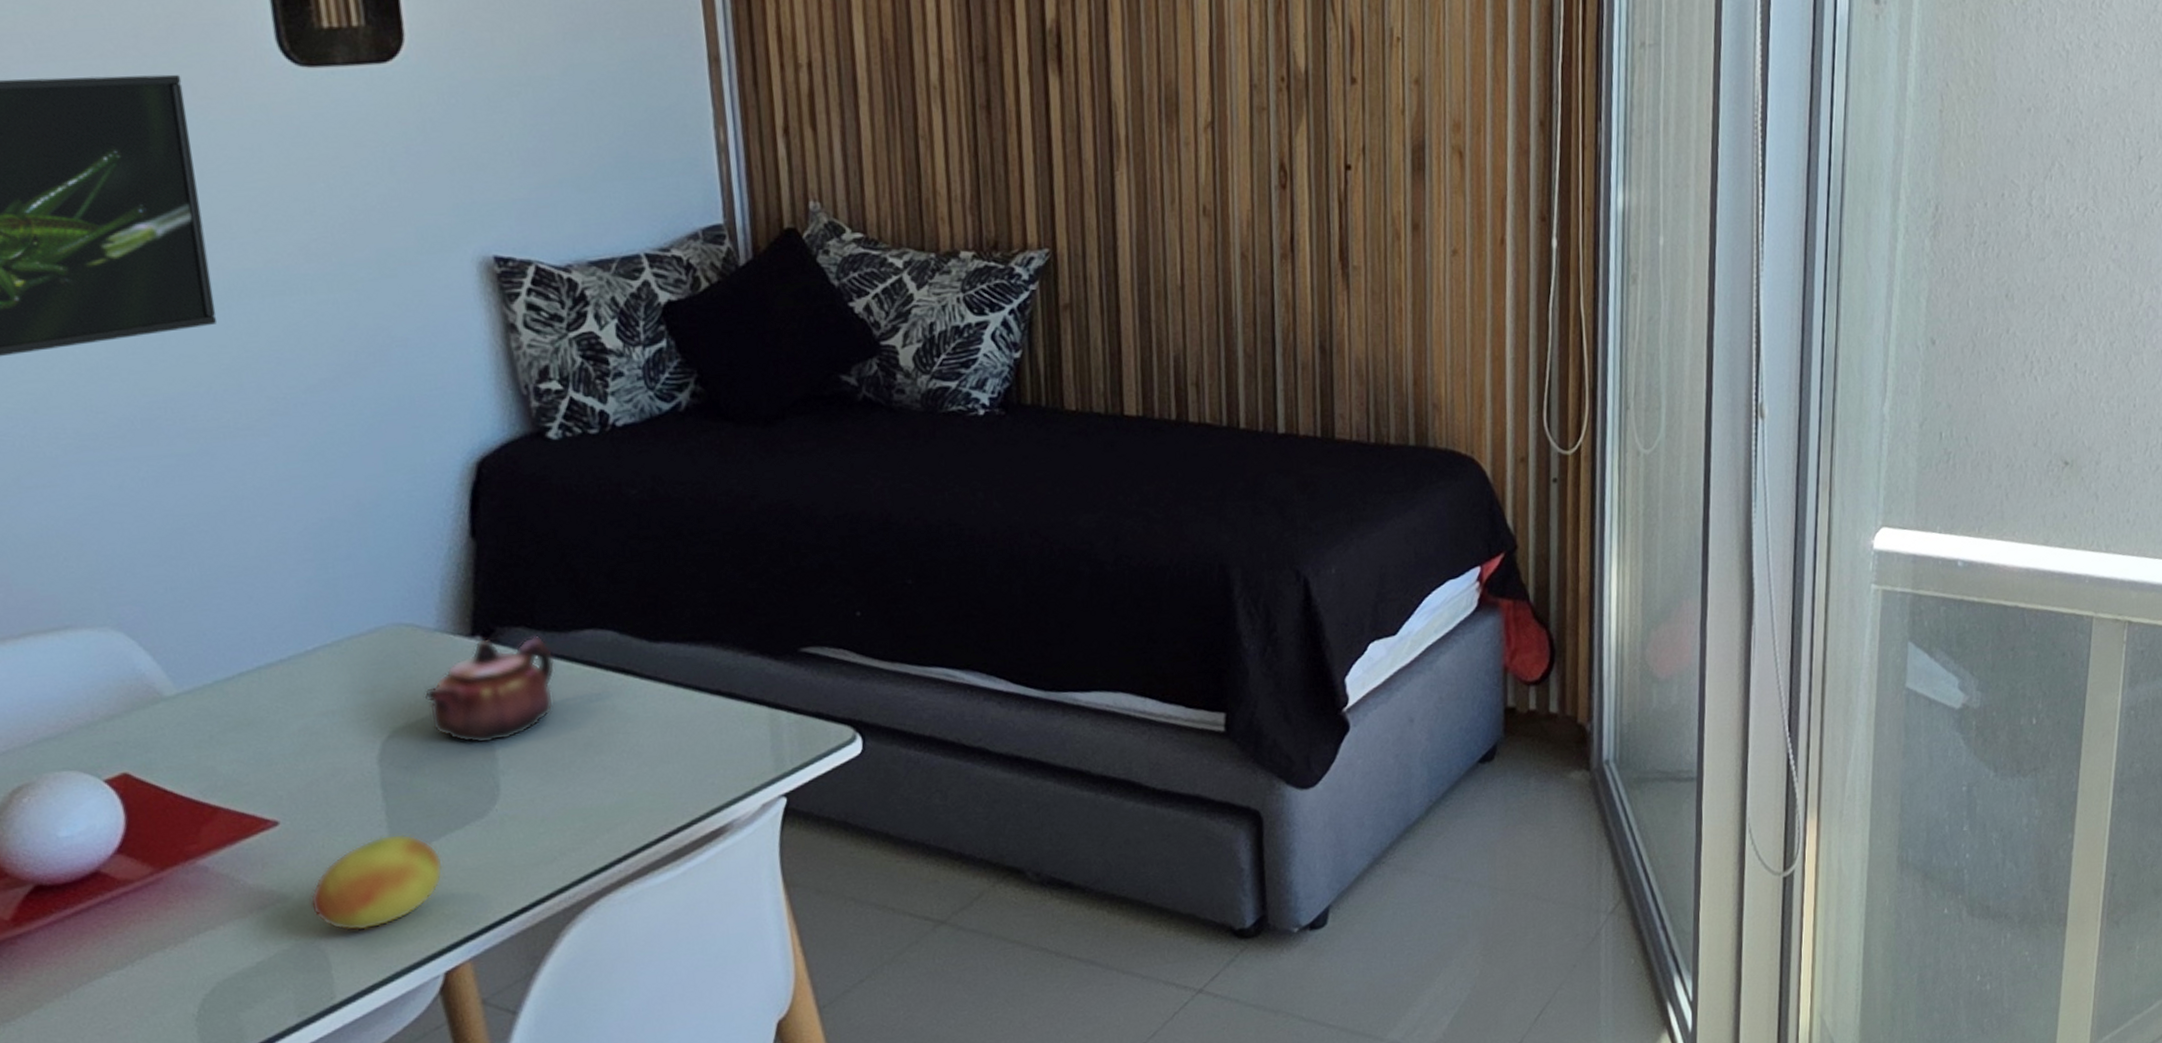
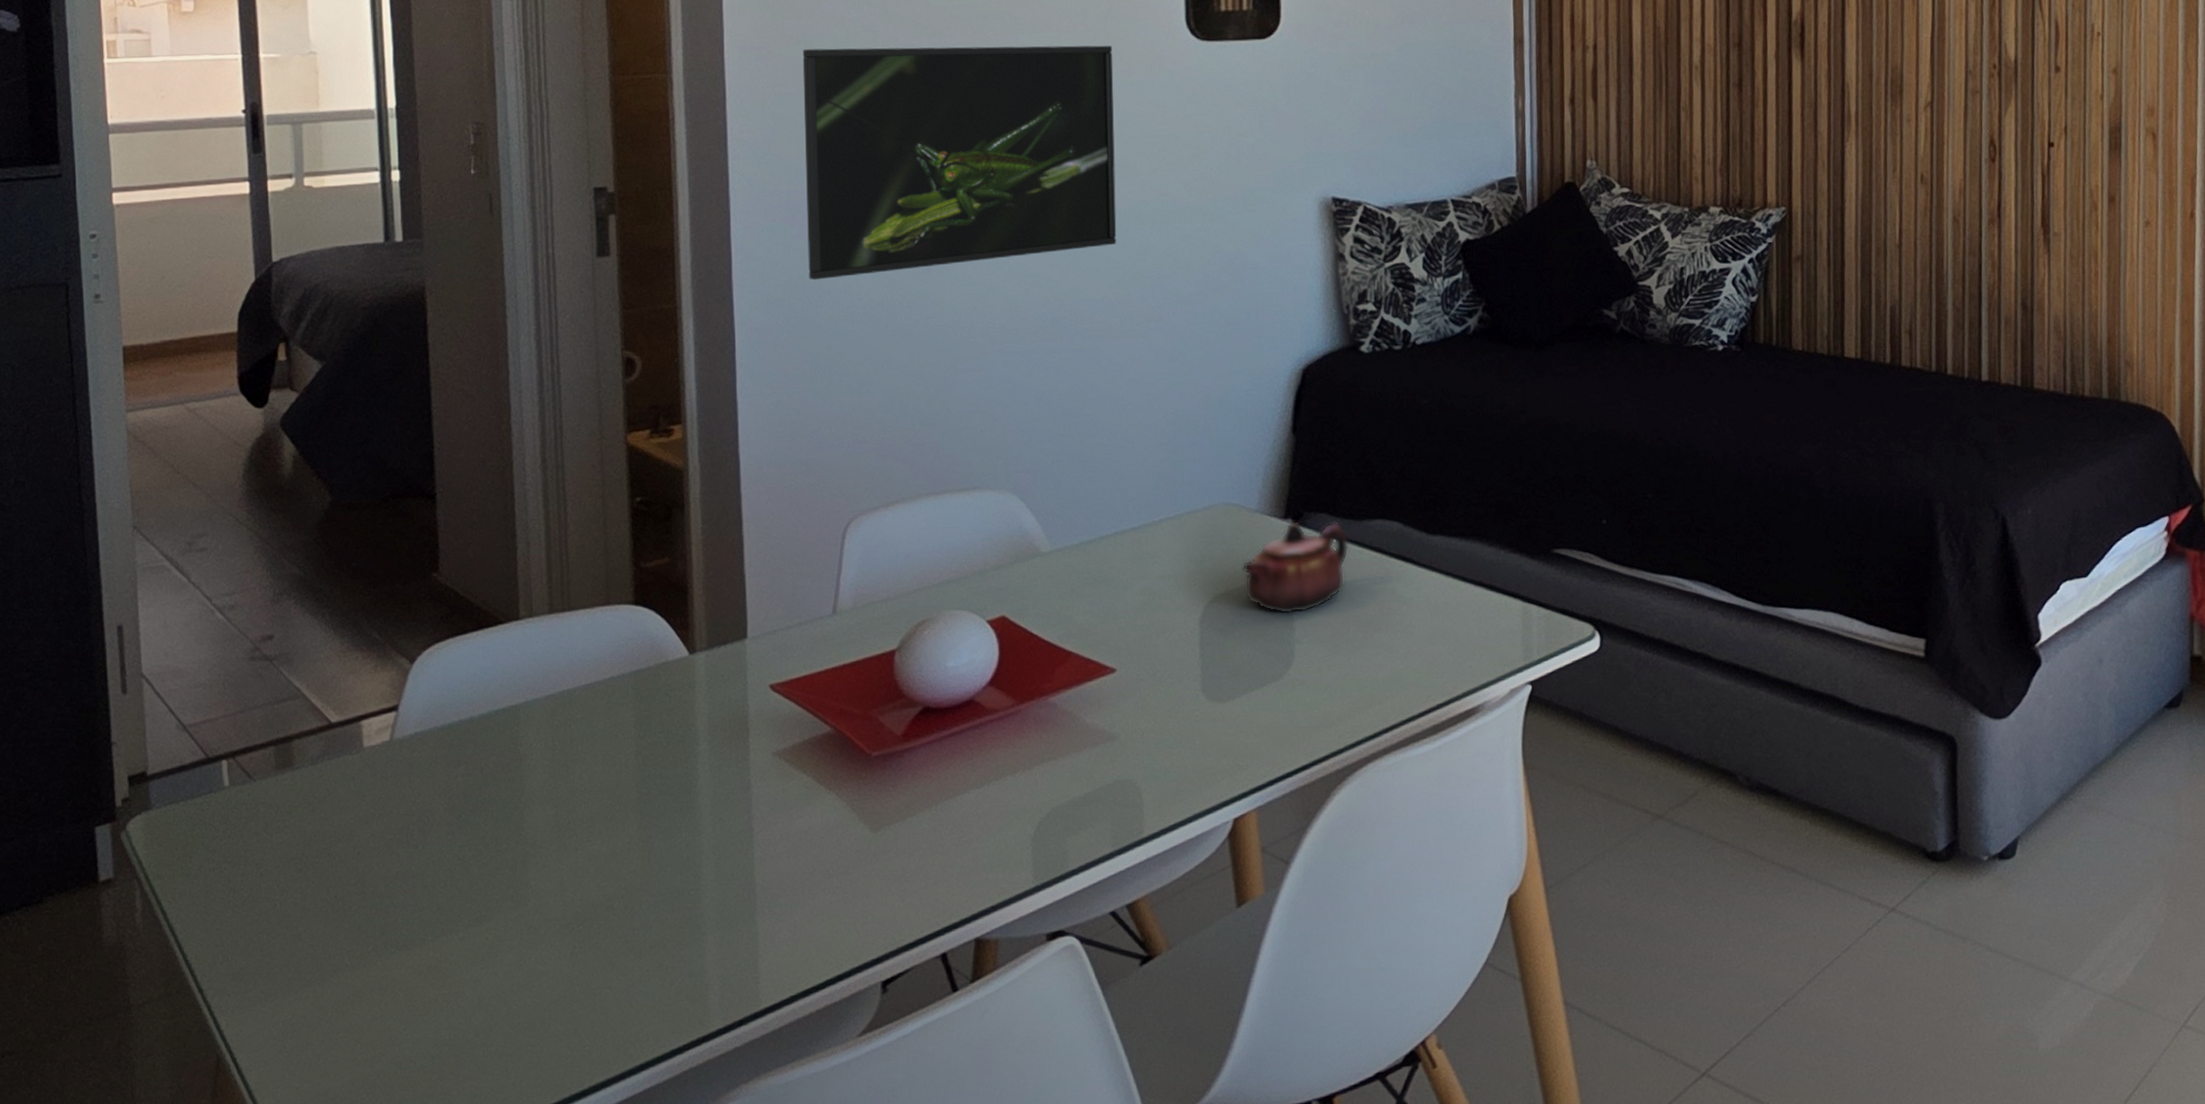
fruit: present [309,833,444,932] -> none [1133,688,1243,773]

